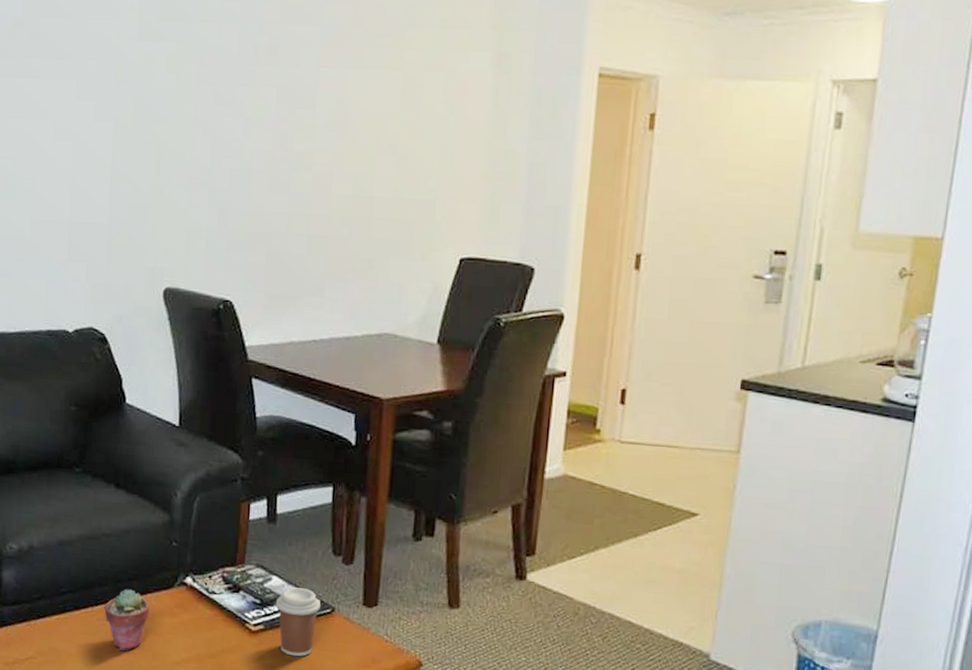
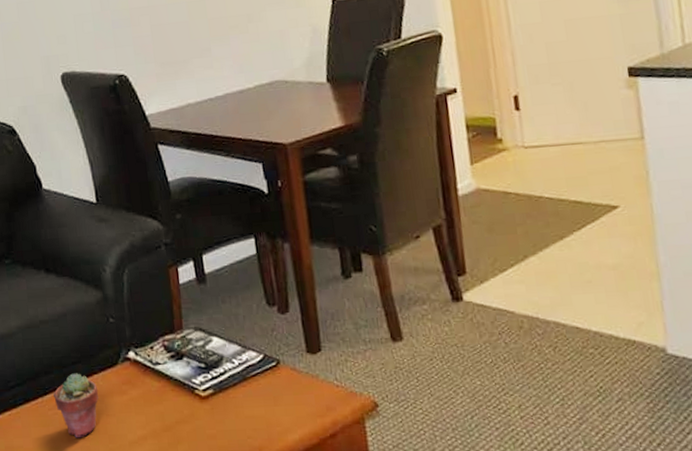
coffee cup: present [276,587,321,657] -> none [220,344,266,417]

